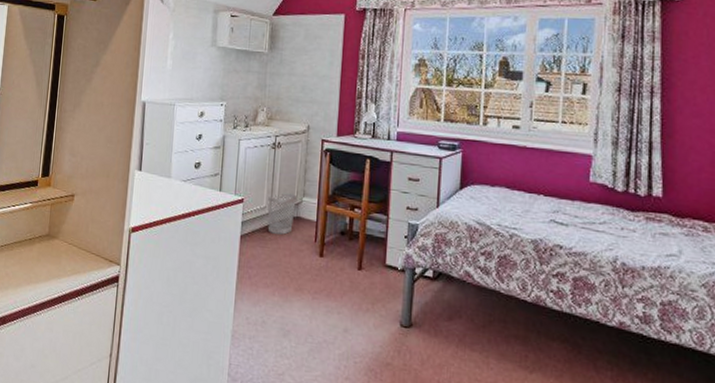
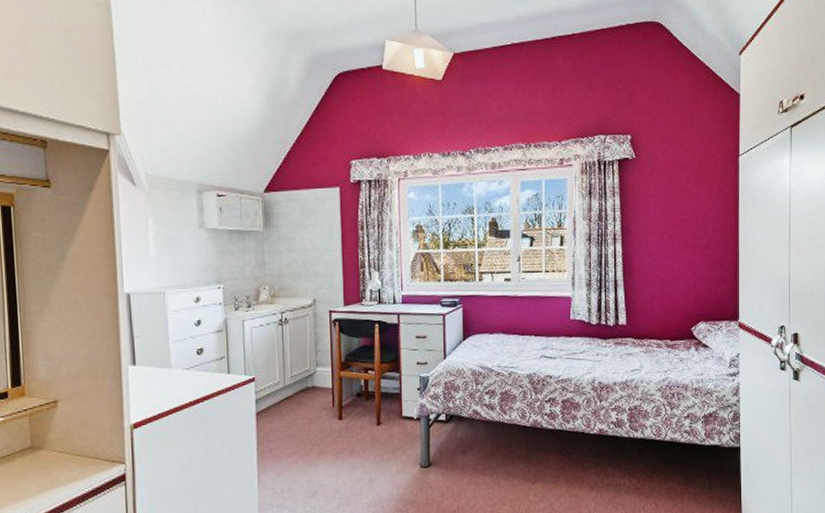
wastebasket: present [267,193,296,235] -> none [281,365,310,406]

